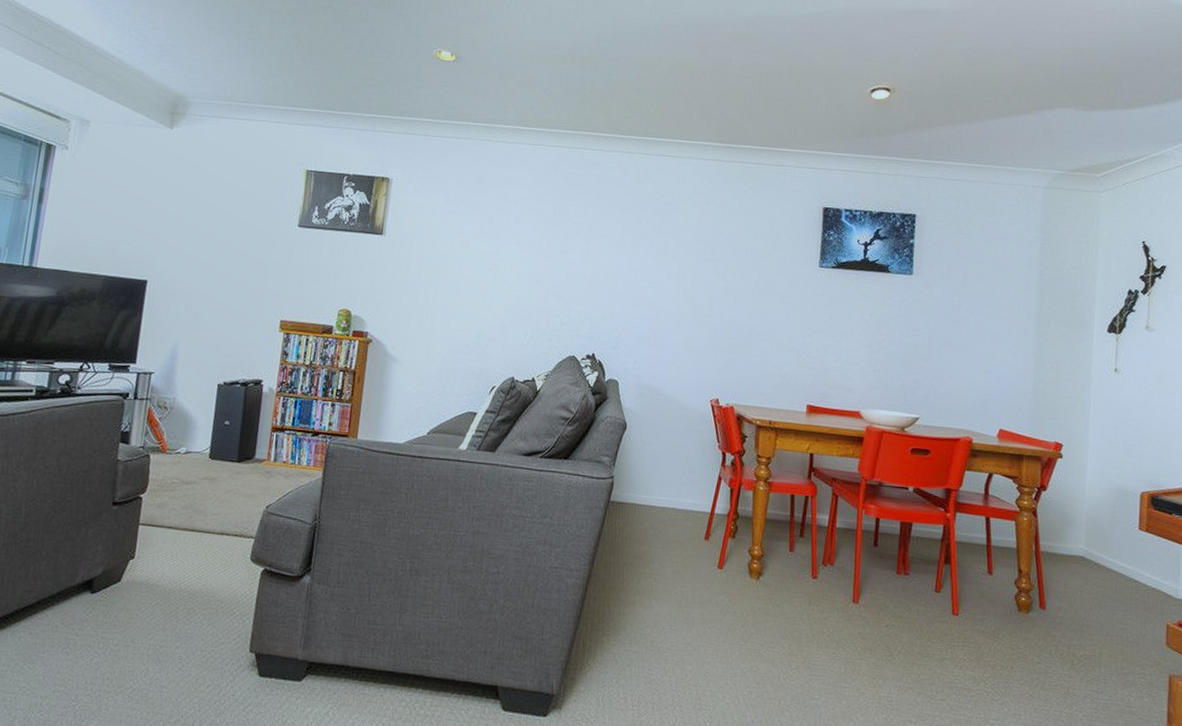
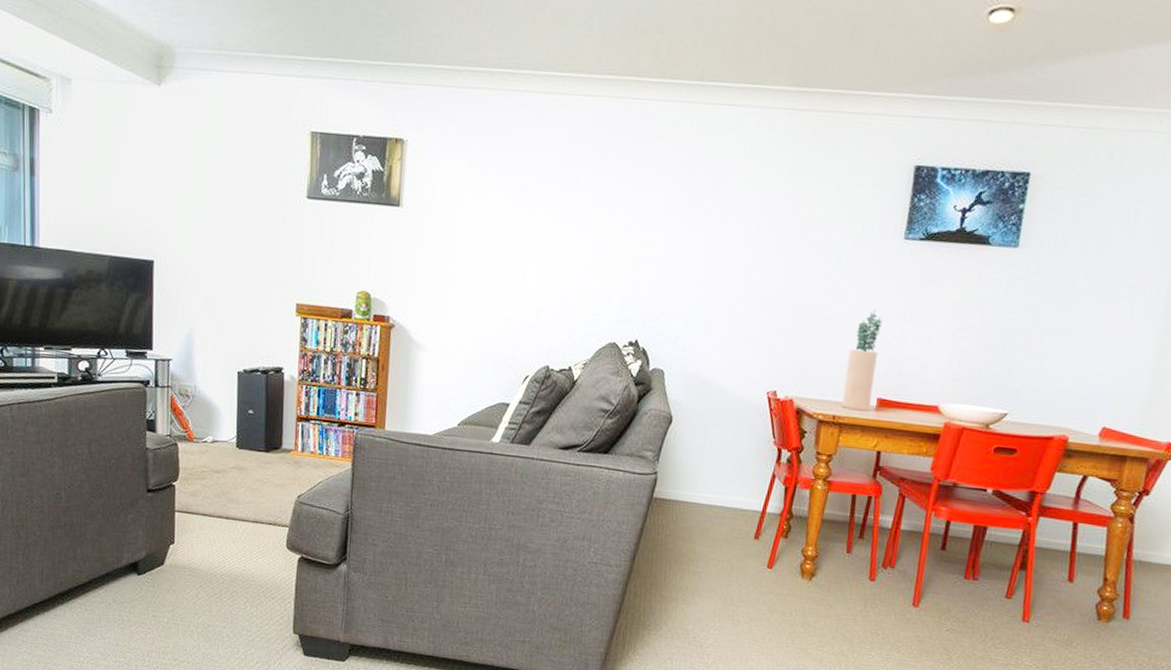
vase: none [776,326,806,417] -> present [841,309,883,412]

